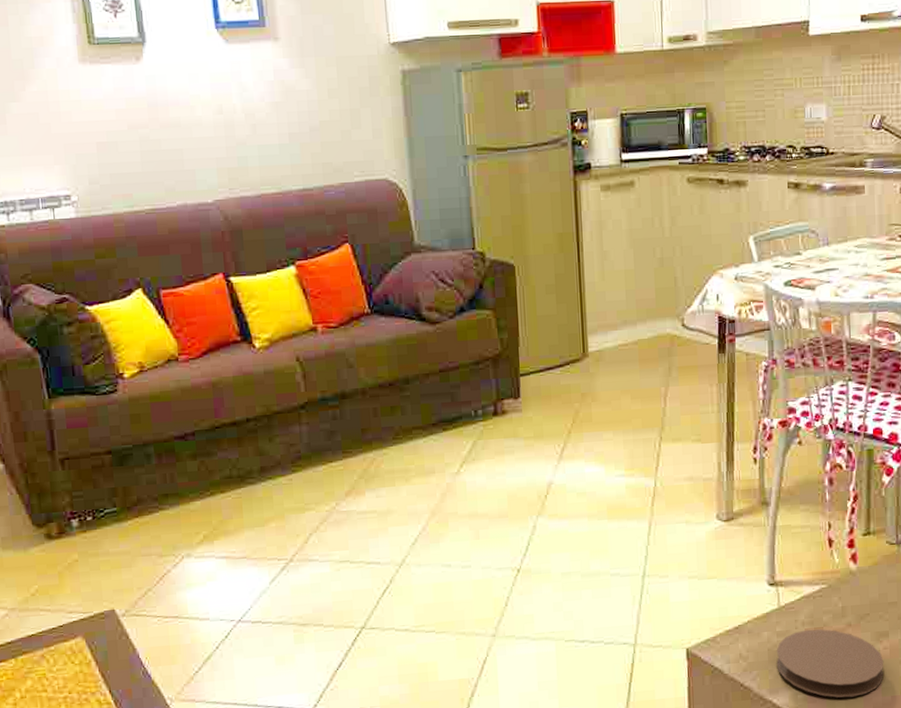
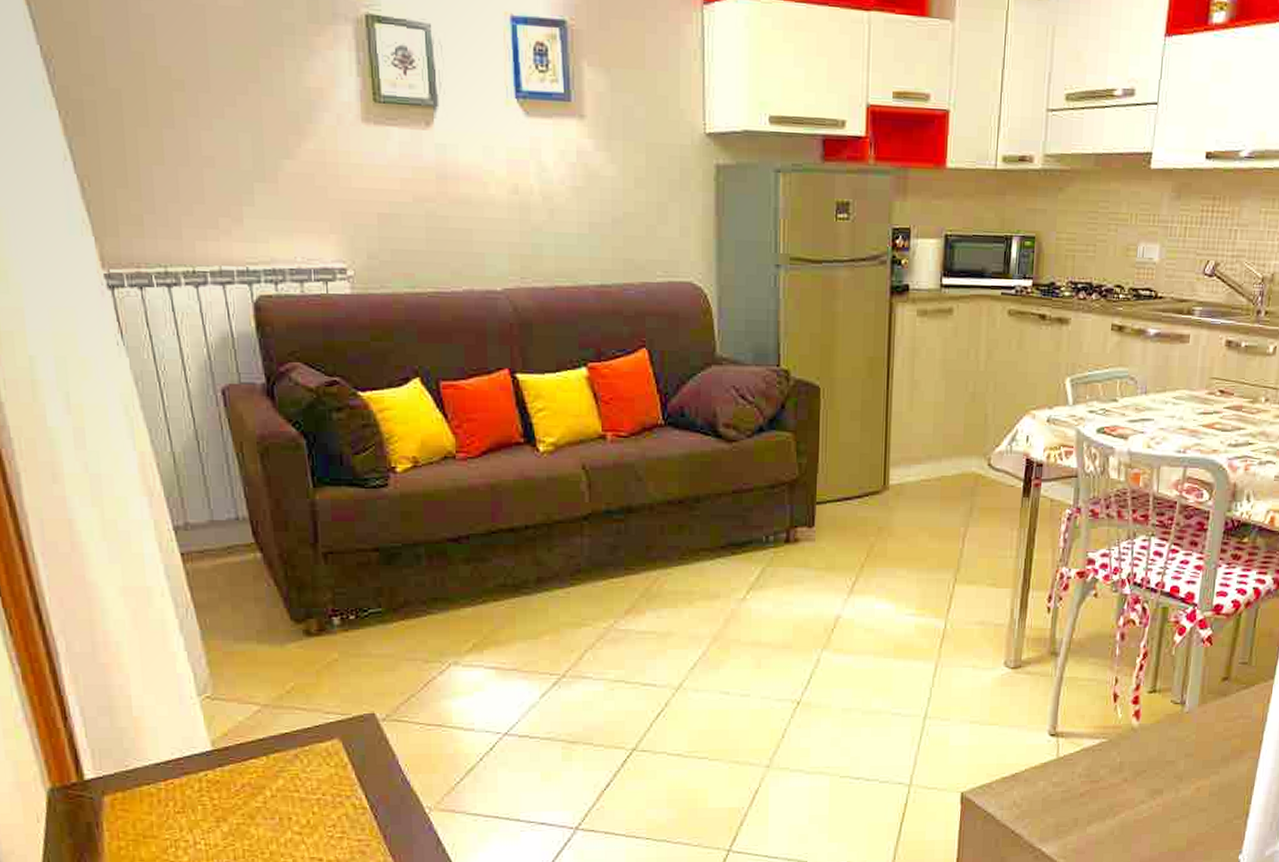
coaster: present [776,629,884,698] -> none [1049,782,1156,851]

